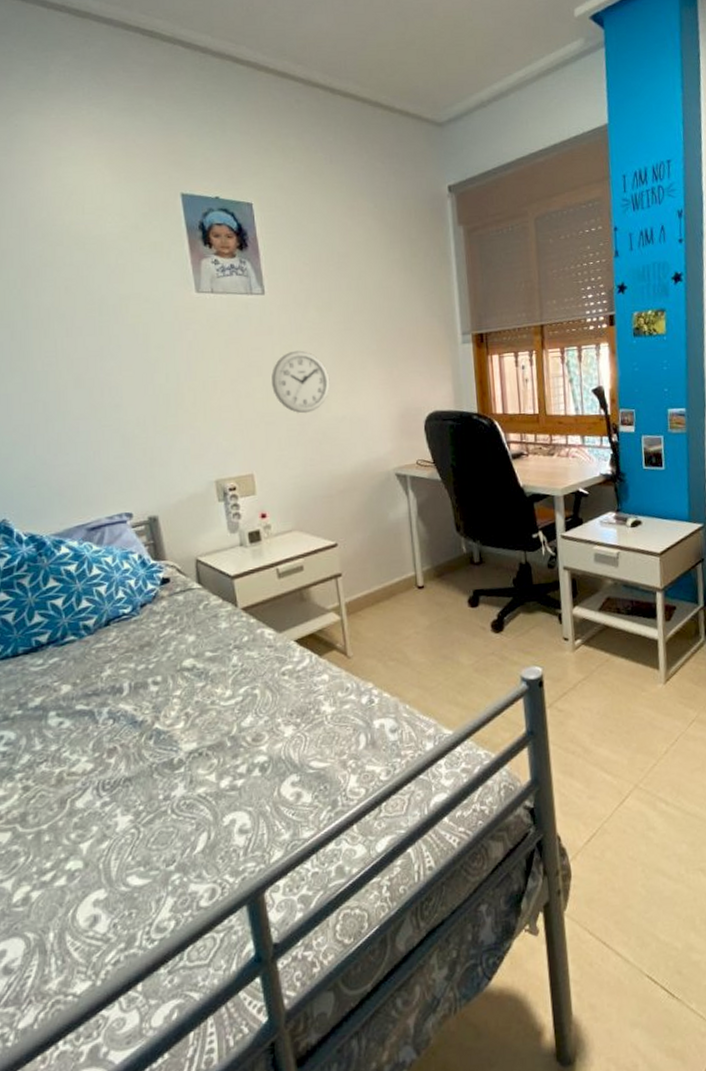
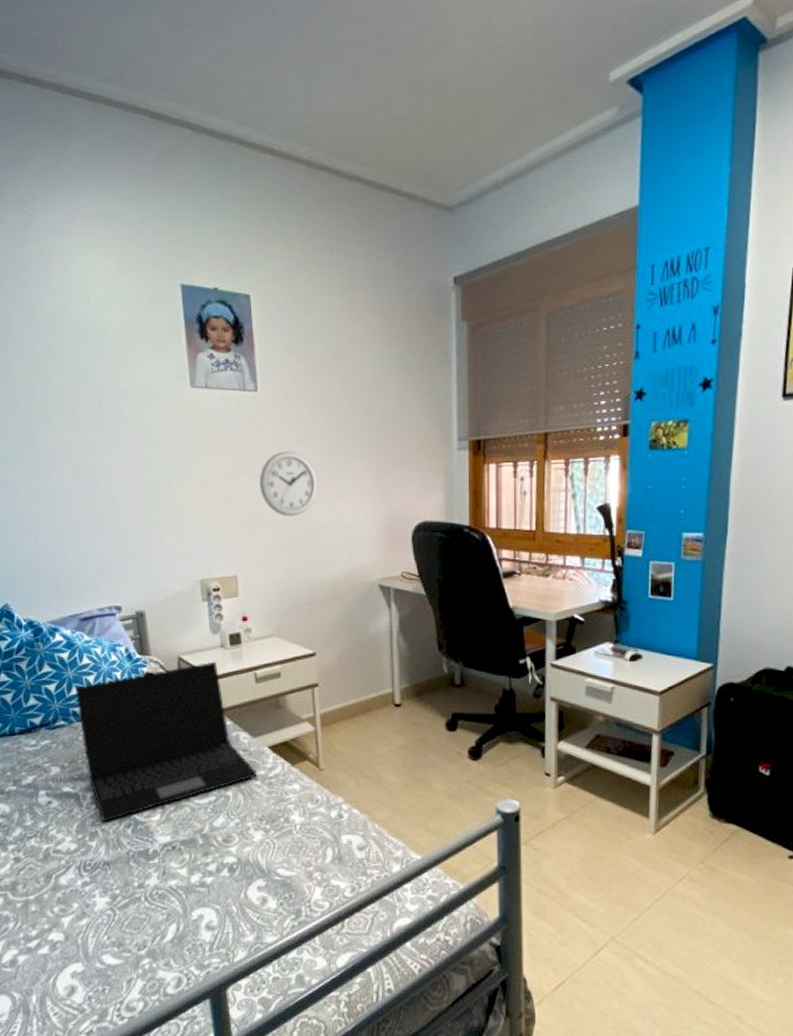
laptop: none [85,560,285,737] -> present [75,661,258,822]

